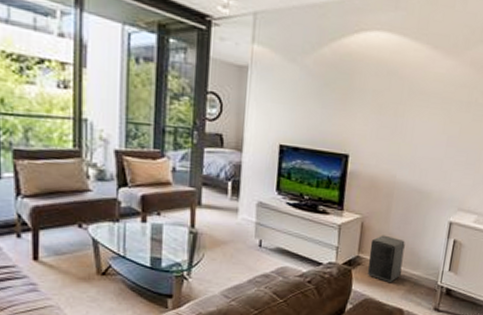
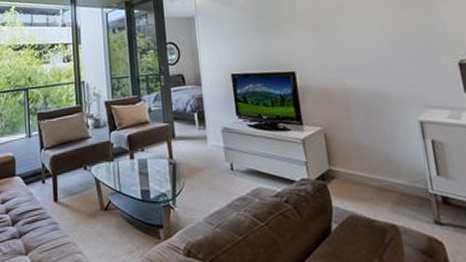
speaker: present [367,235,405,283] -> none [339,144,382,196]

